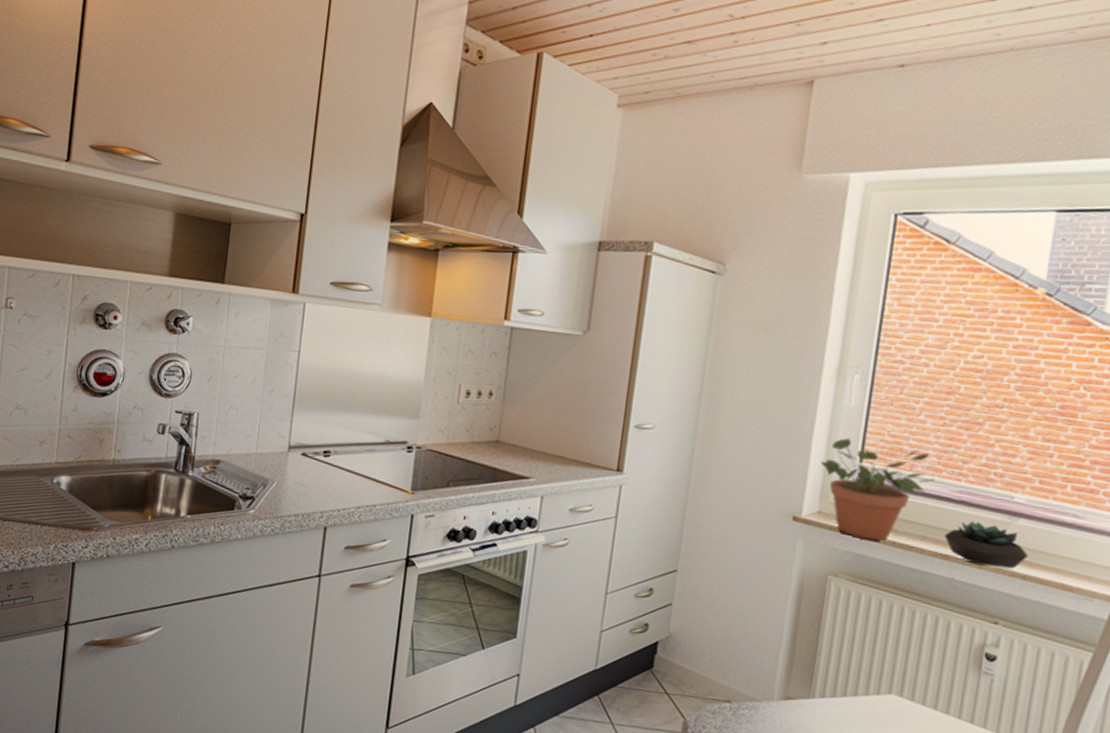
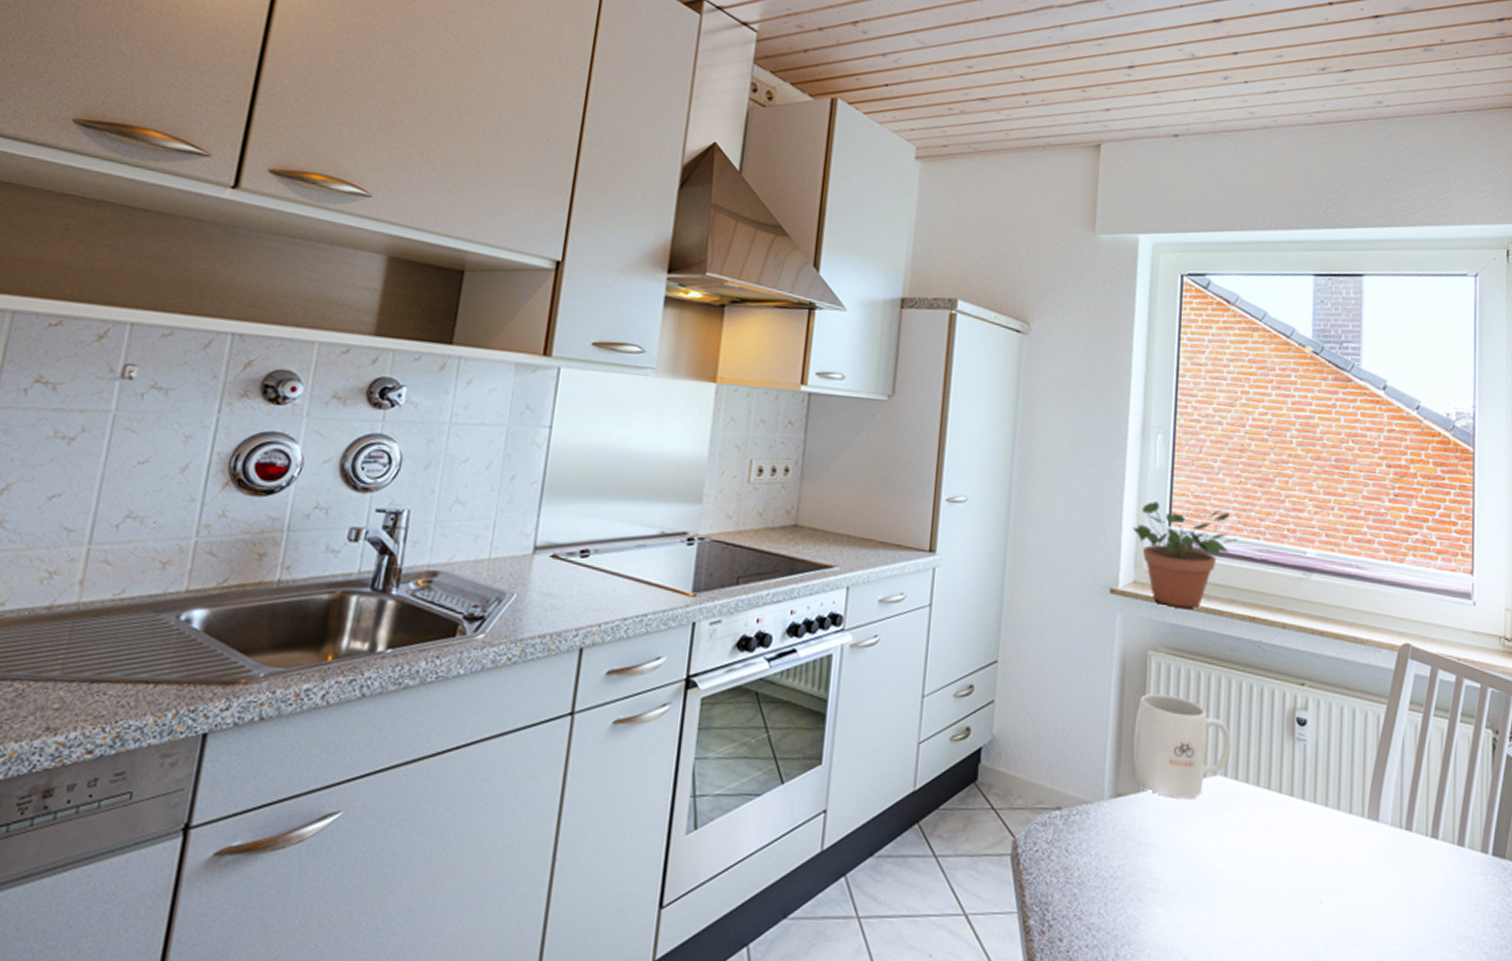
mug: none [803,613,911,712] -> present [1132,693,1232,799]
succulent plant: present [944,520,1029,569] -> none [1250,579,1324,627]

